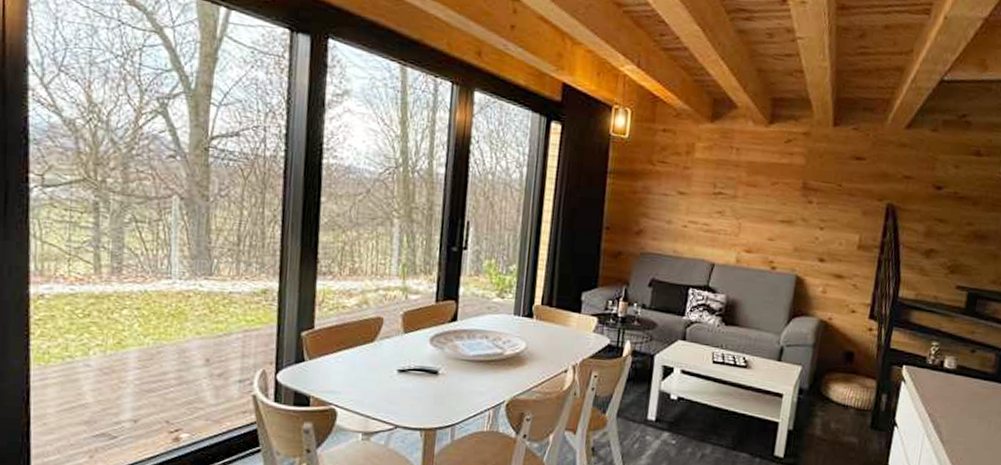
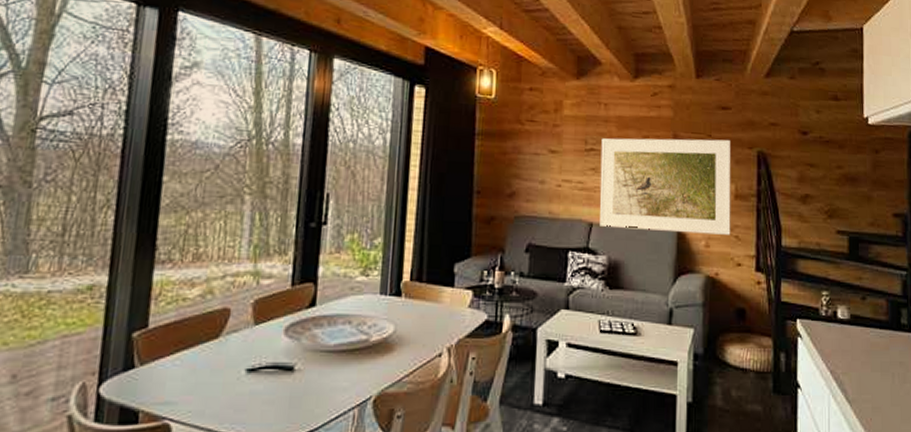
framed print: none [721,182,861,283] -> present [599,138,731,235]

